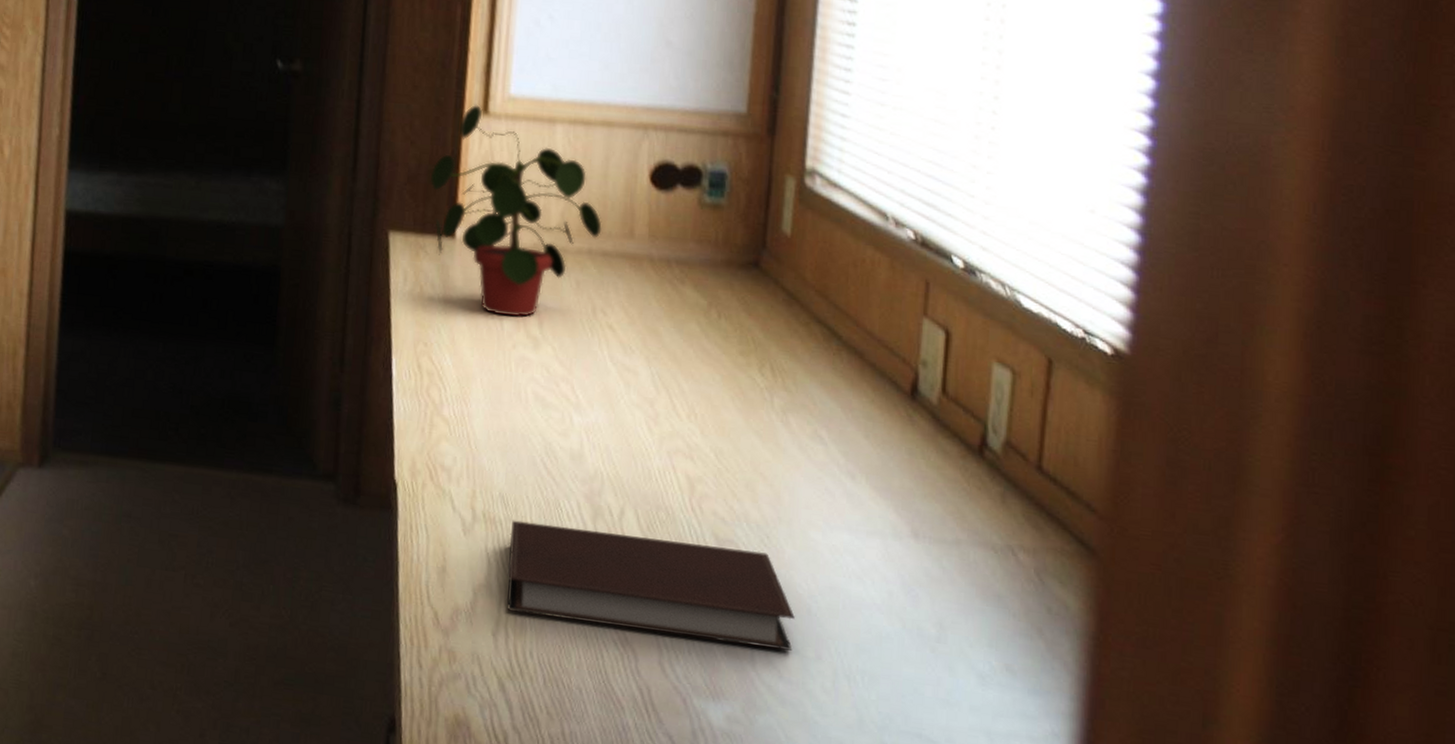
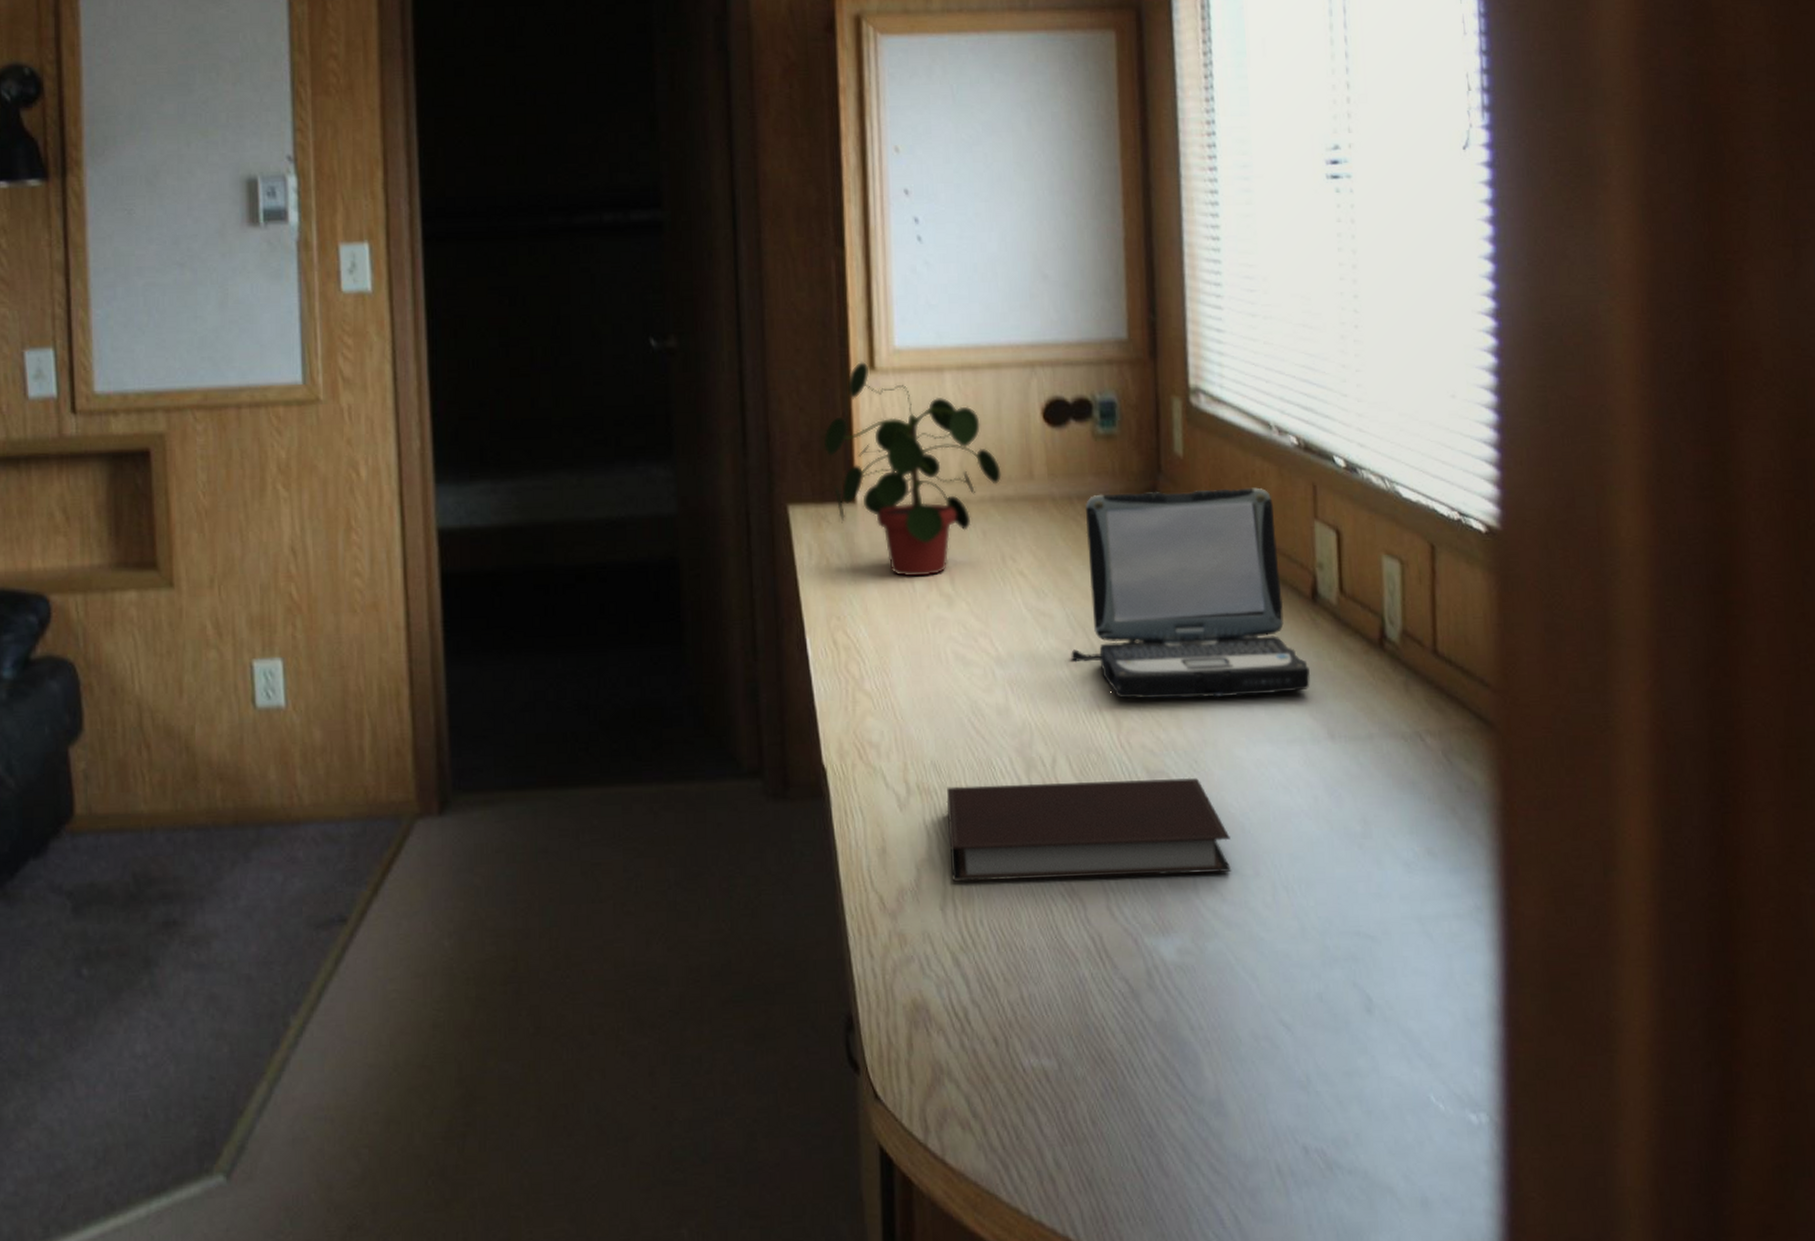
laptop: none [651,261,901,485] -> present [1071,487,1311,699]

